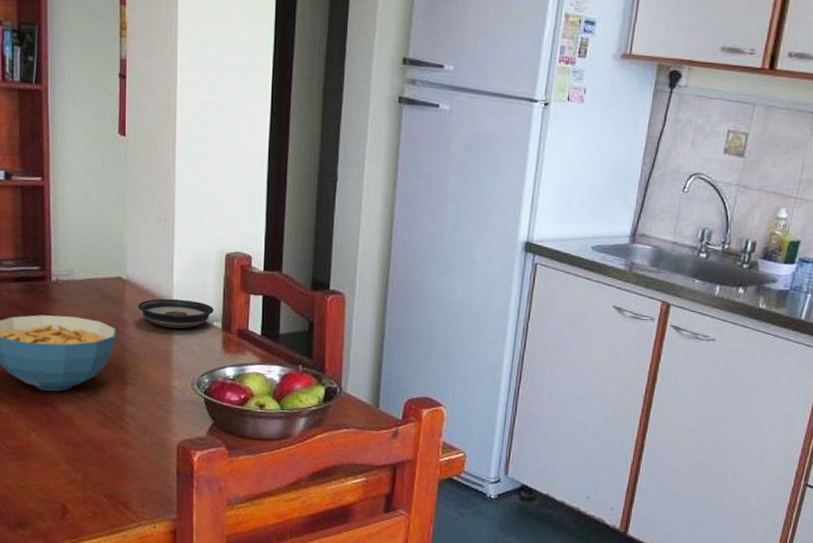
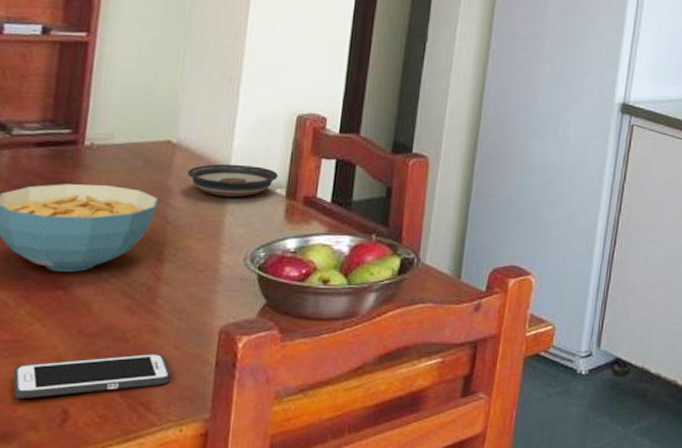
cell phone: none [21,462,143,495] -> present [12,353,172,398]

